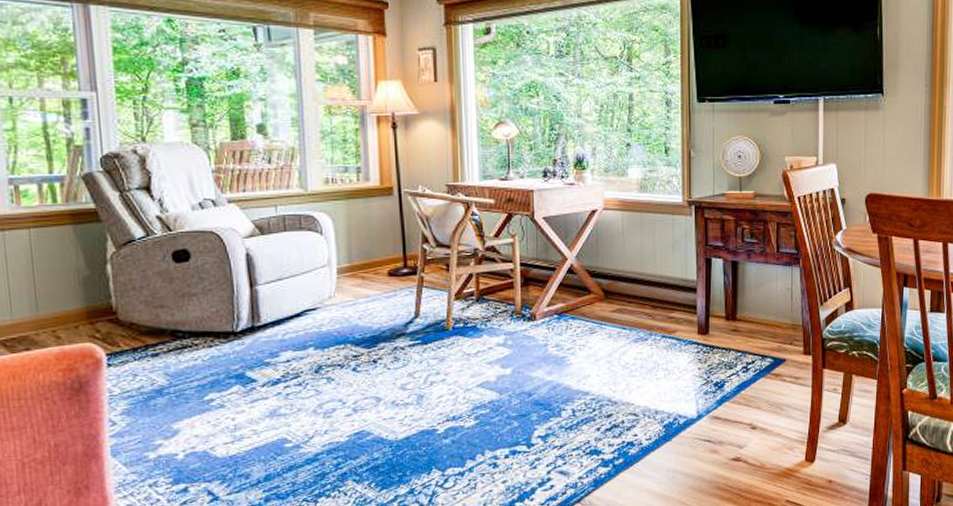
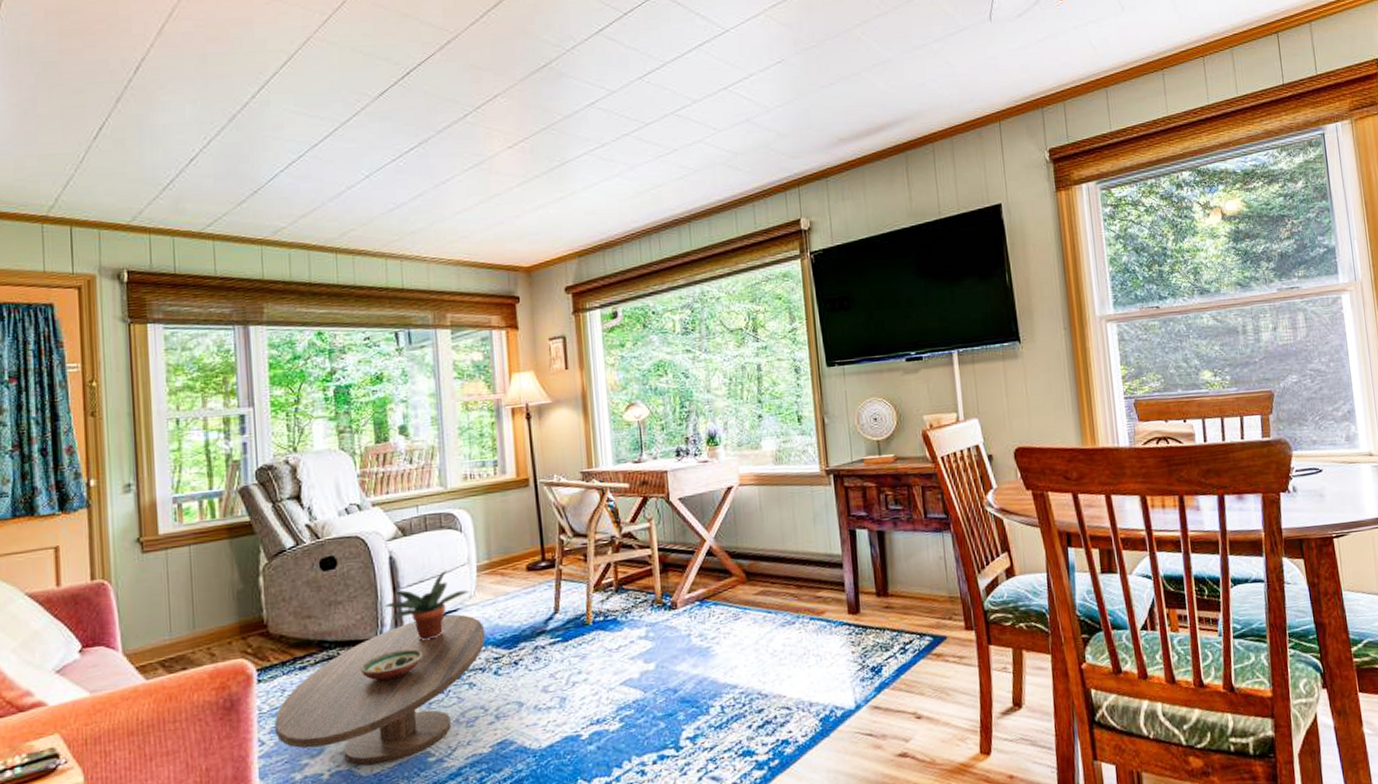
coffee table: none [126,313,345,448] -> present [274,614,486,766]
decorative bowl: none [215,343,281,371] -> present [360,649,423,681]
potted plant: none [240,270,329,336] -> present [384,569,469,641]

